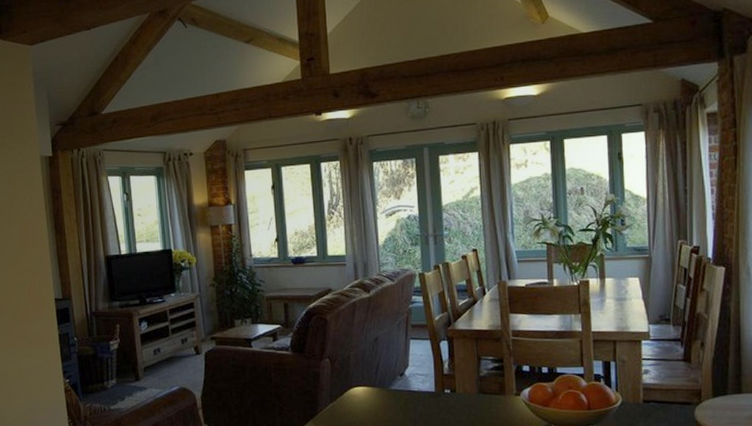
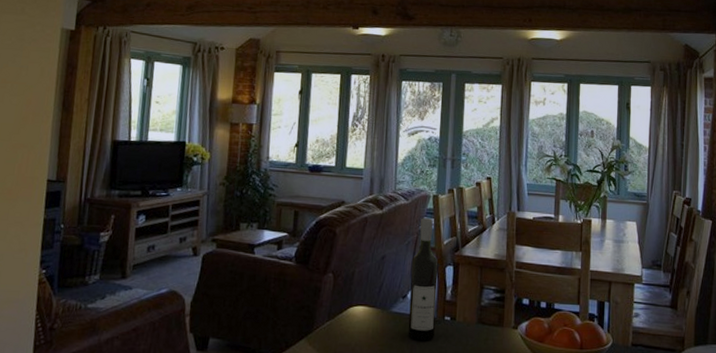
bottle: none [404,296,437,415] -> present [408,218,439,341]

